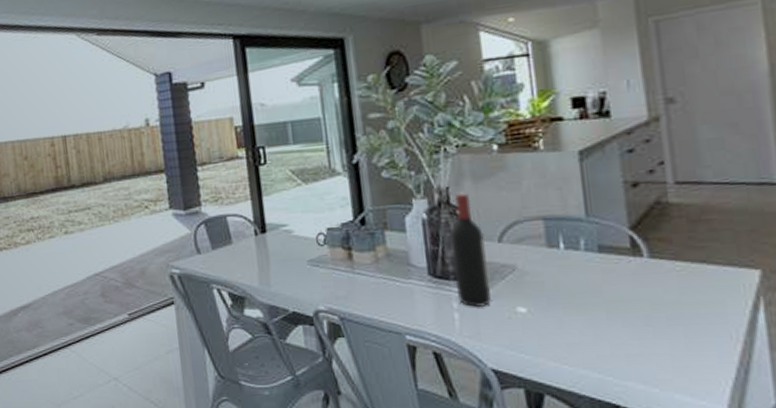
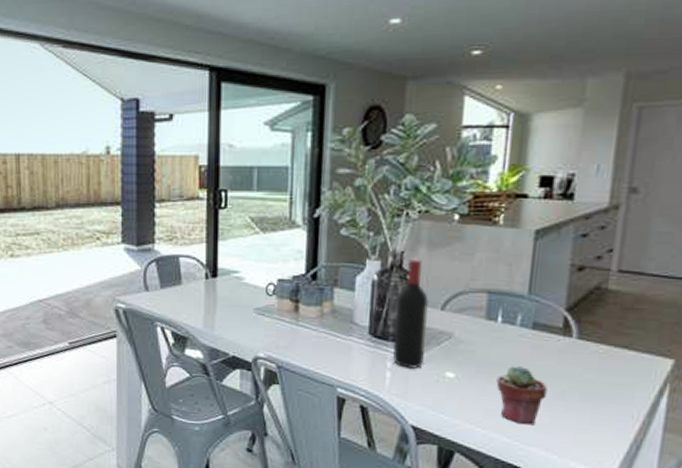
potted succulent: none [572,294,631,357] -> present [496,366,548,426]

